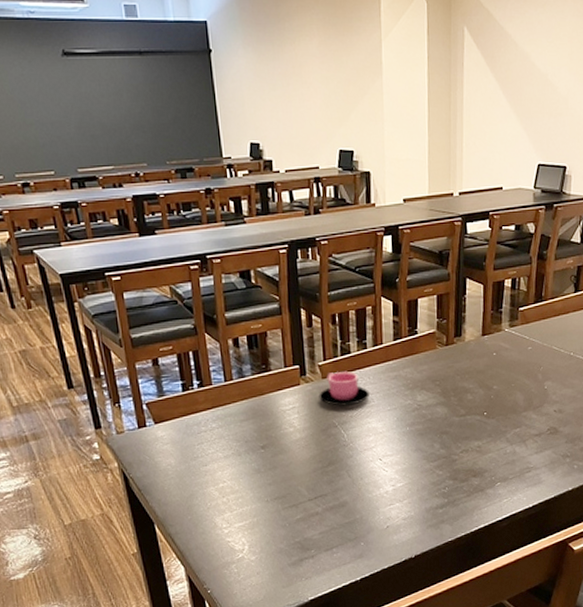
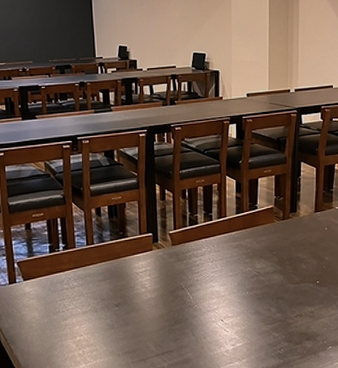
cup: present [319,371,370,406] -> none [168,240,214,271]

